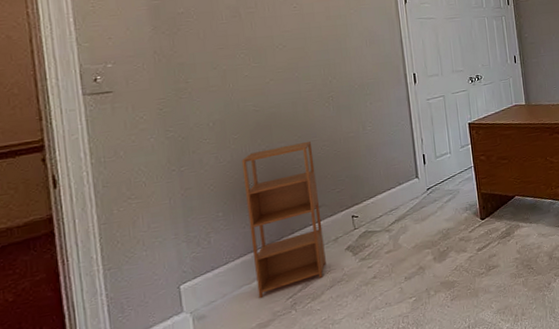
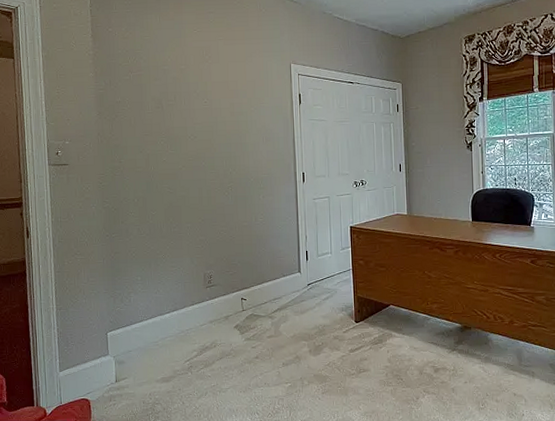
bookshelf: present [241,141,326,299] -> none [157,225,218,357]

